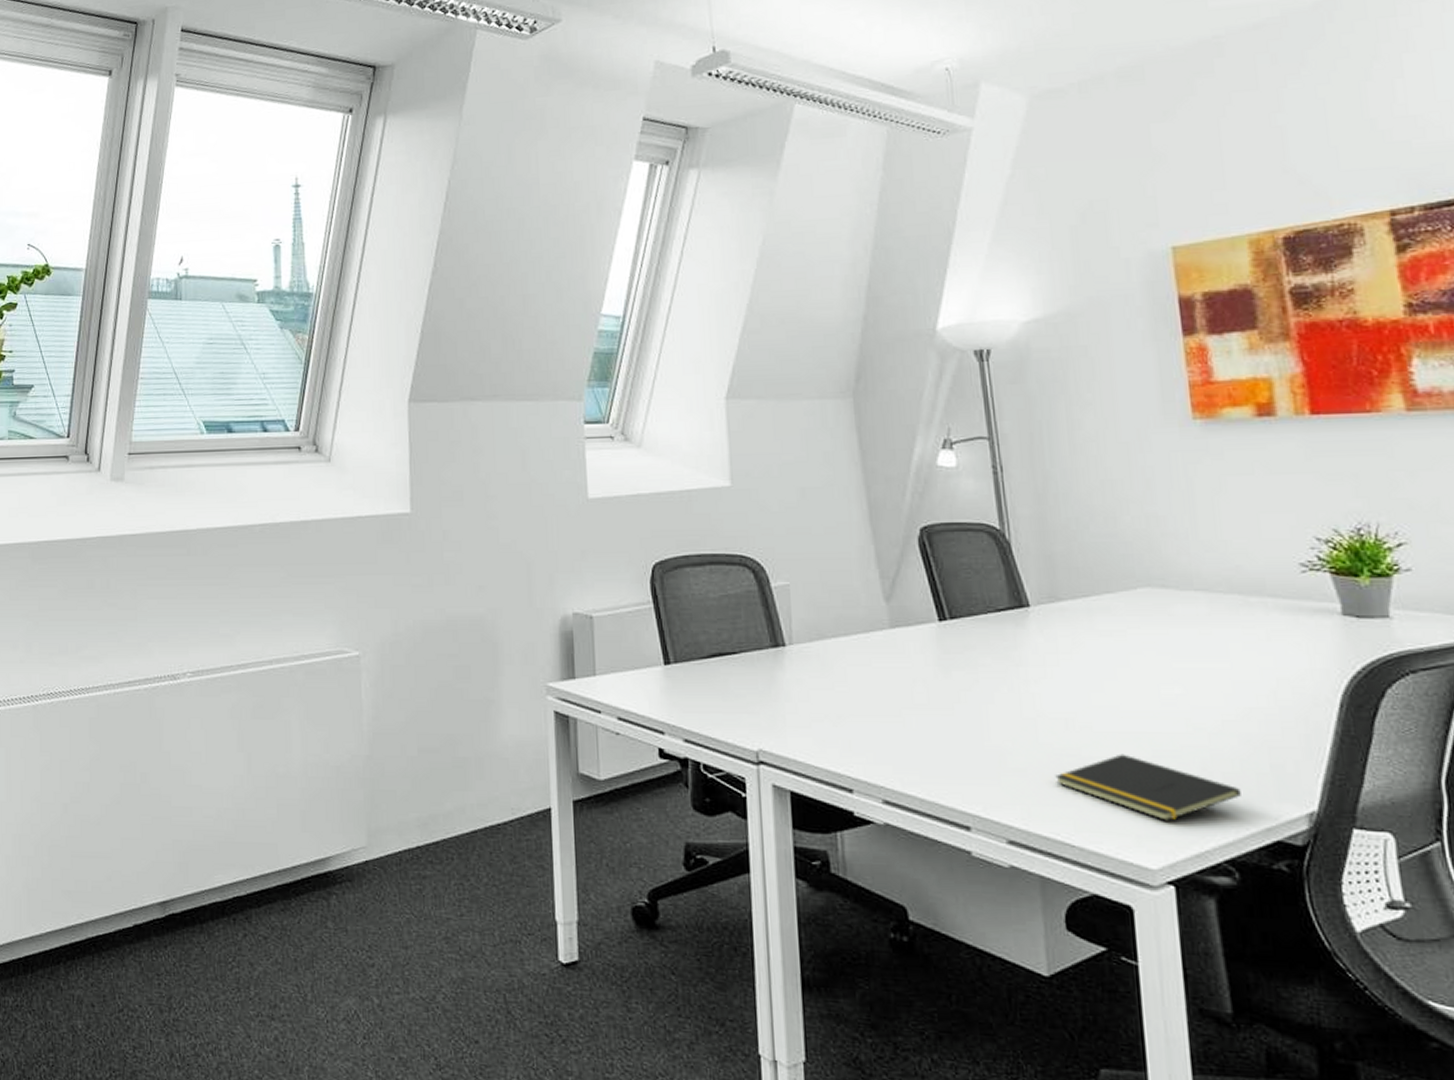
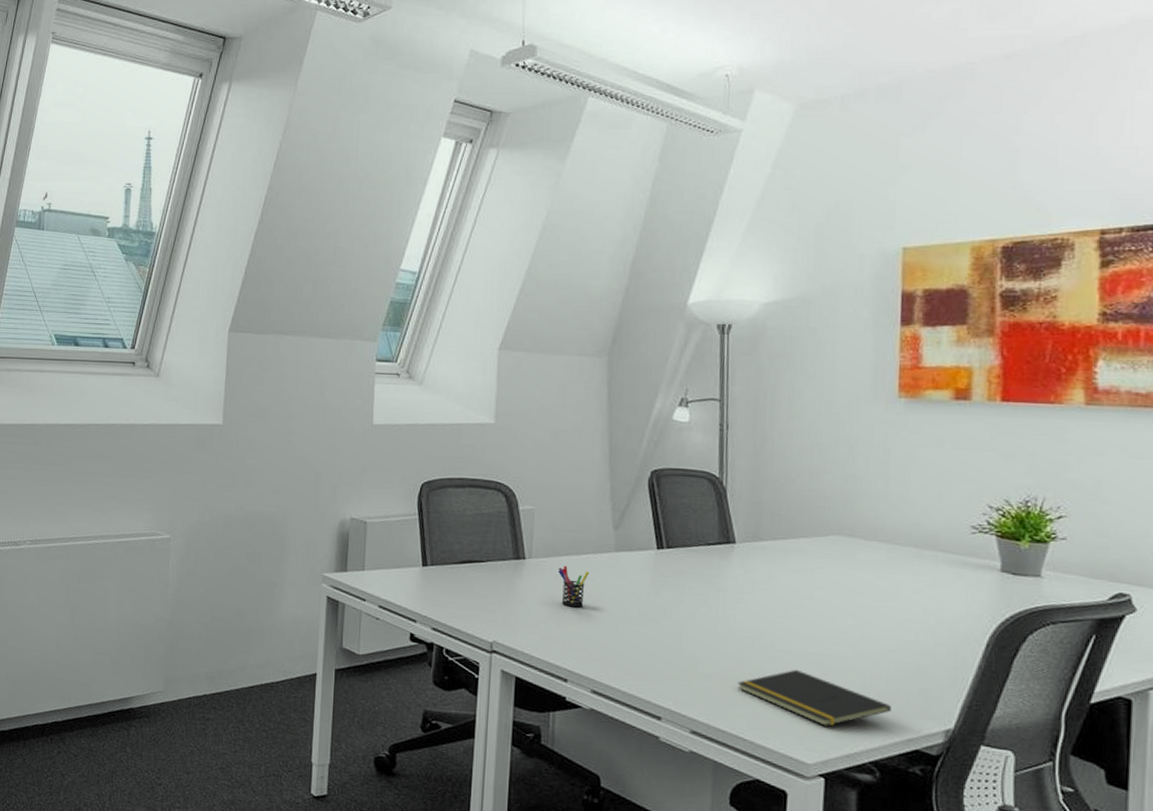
pen holder: none [826,650,864,700] -> present [558,565,590,608]

